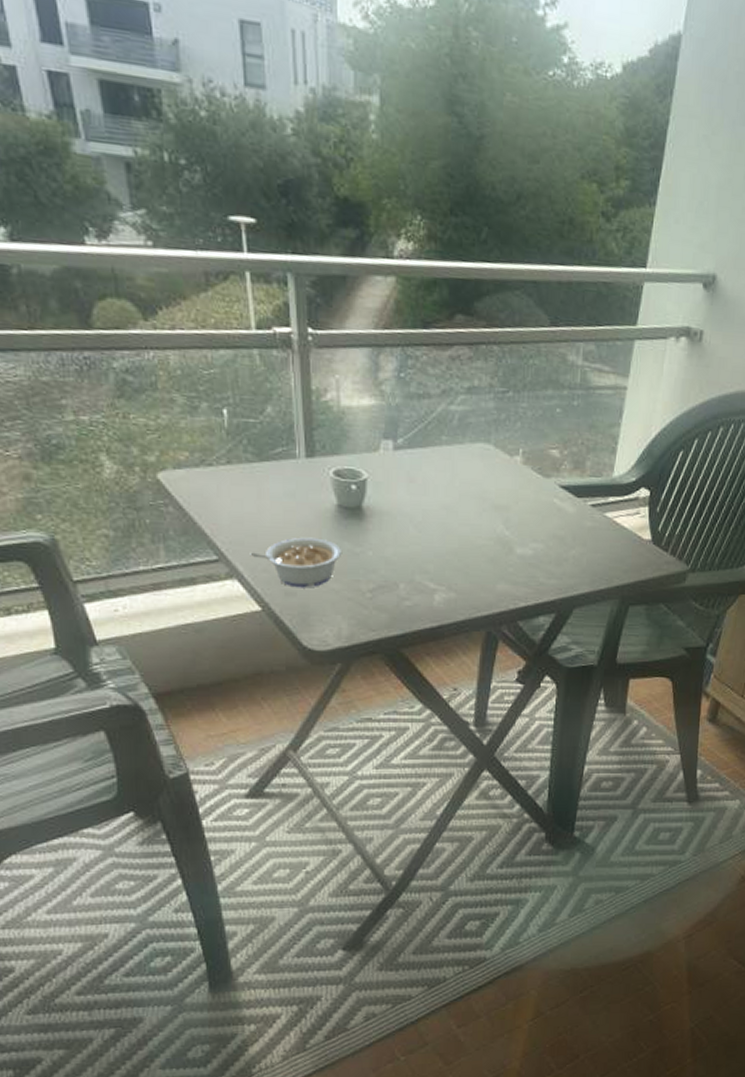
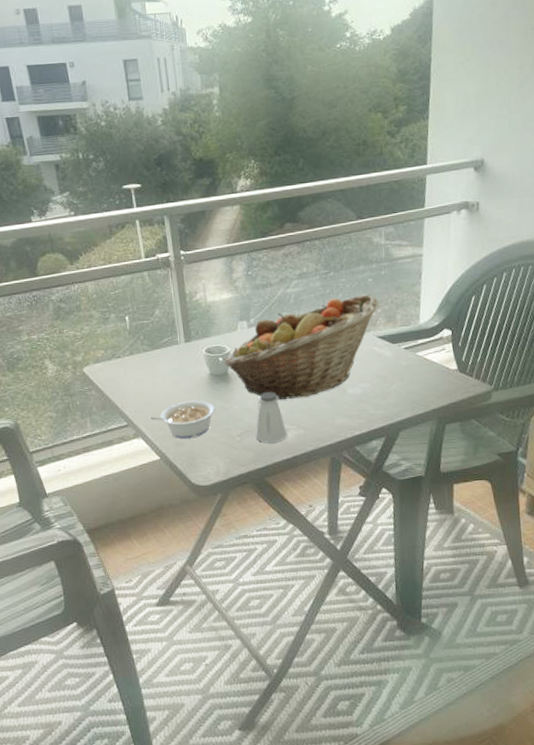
fruit basket: none [358,427,566,552] -> present [224,294,379,400]
saltshaker: none [392,539,433,606] -> present [255,392,287,443]

